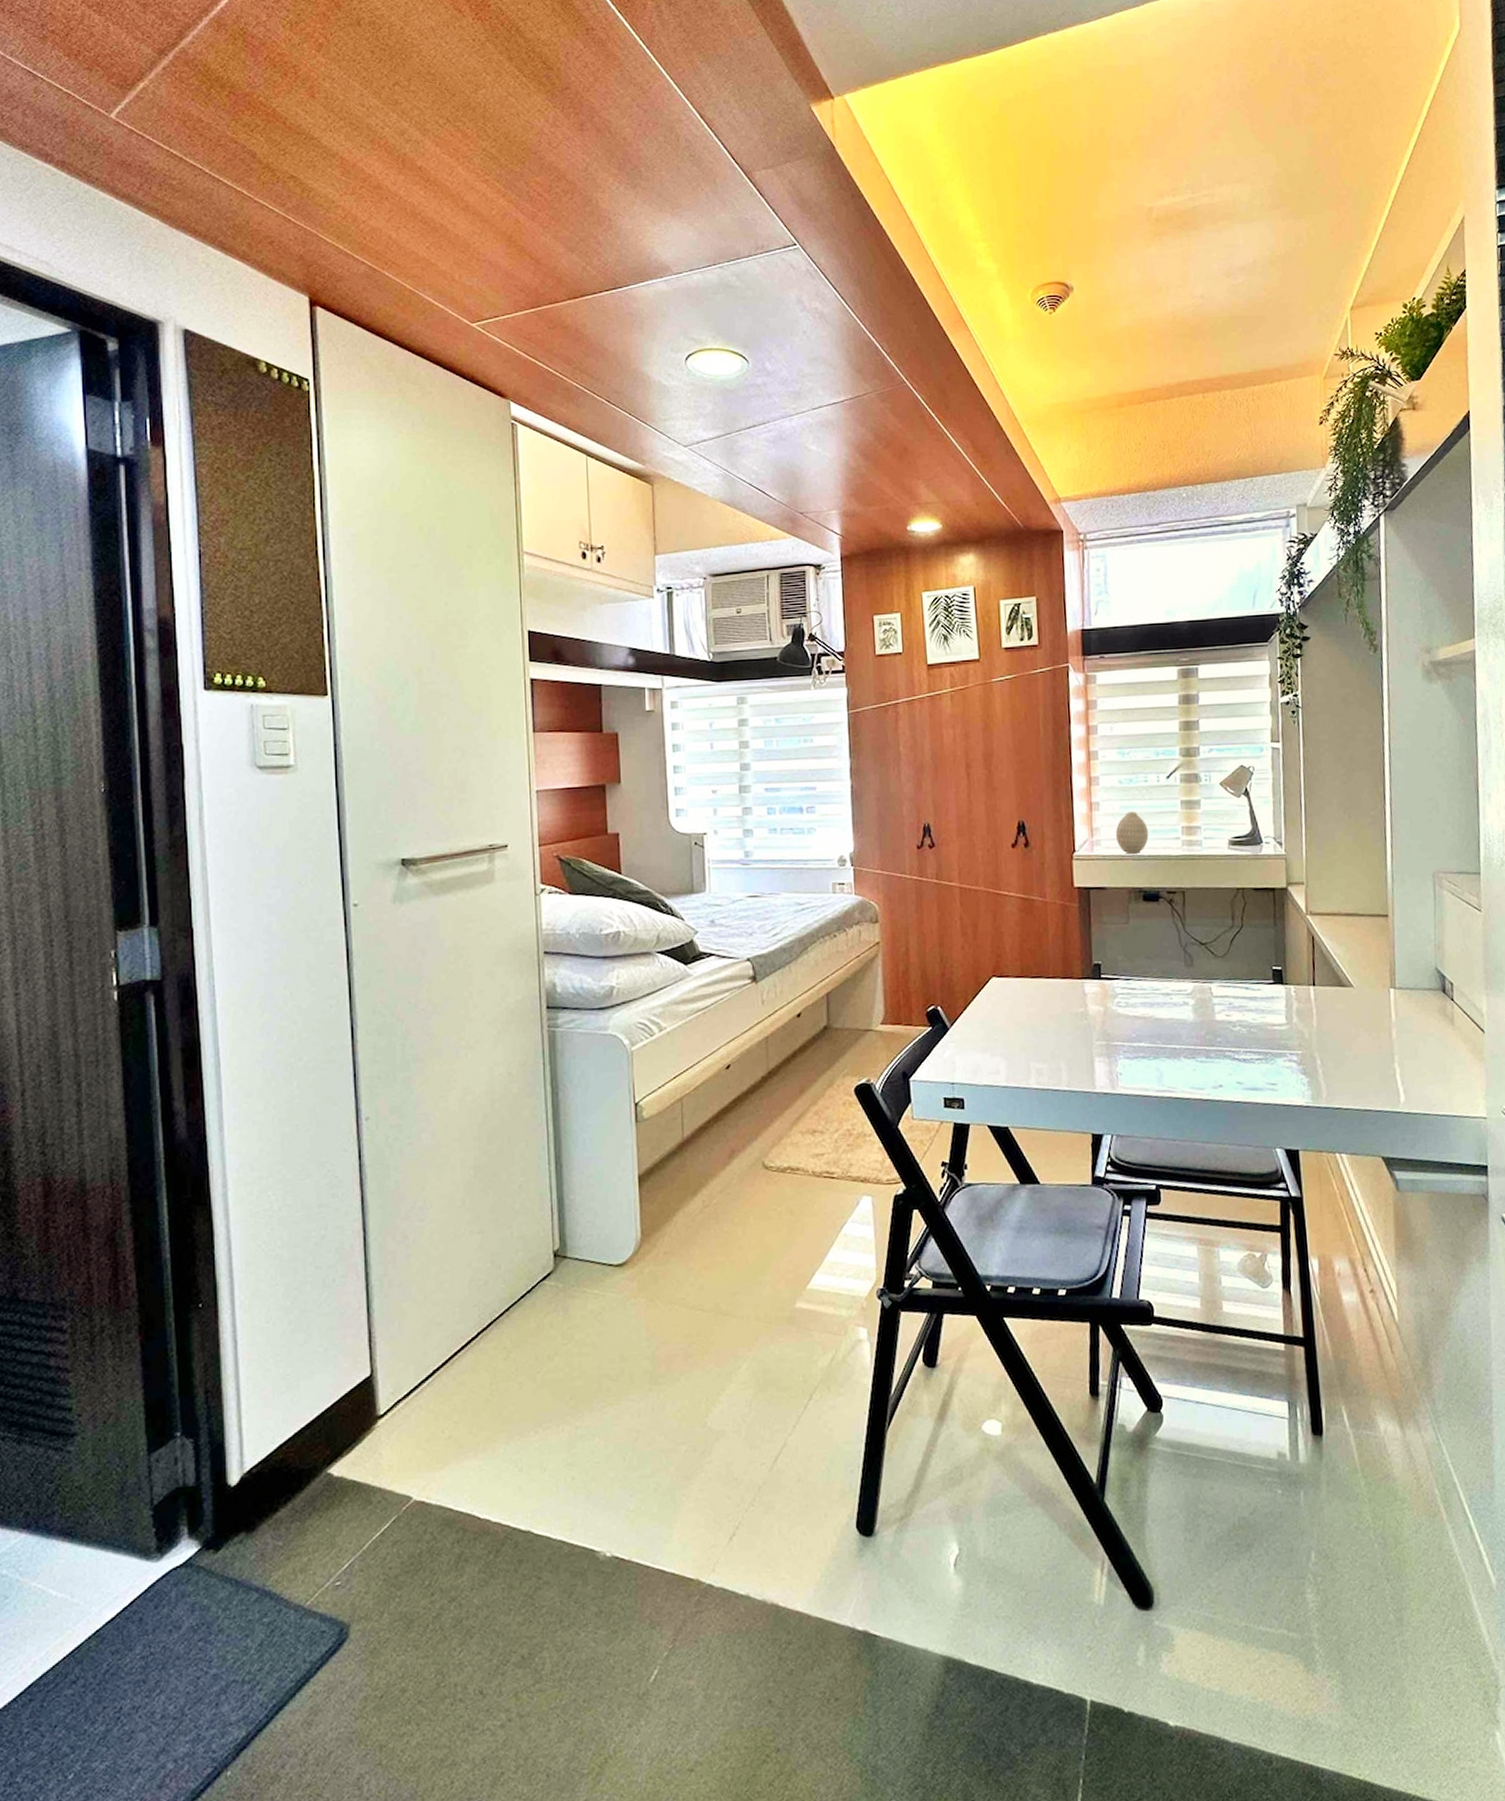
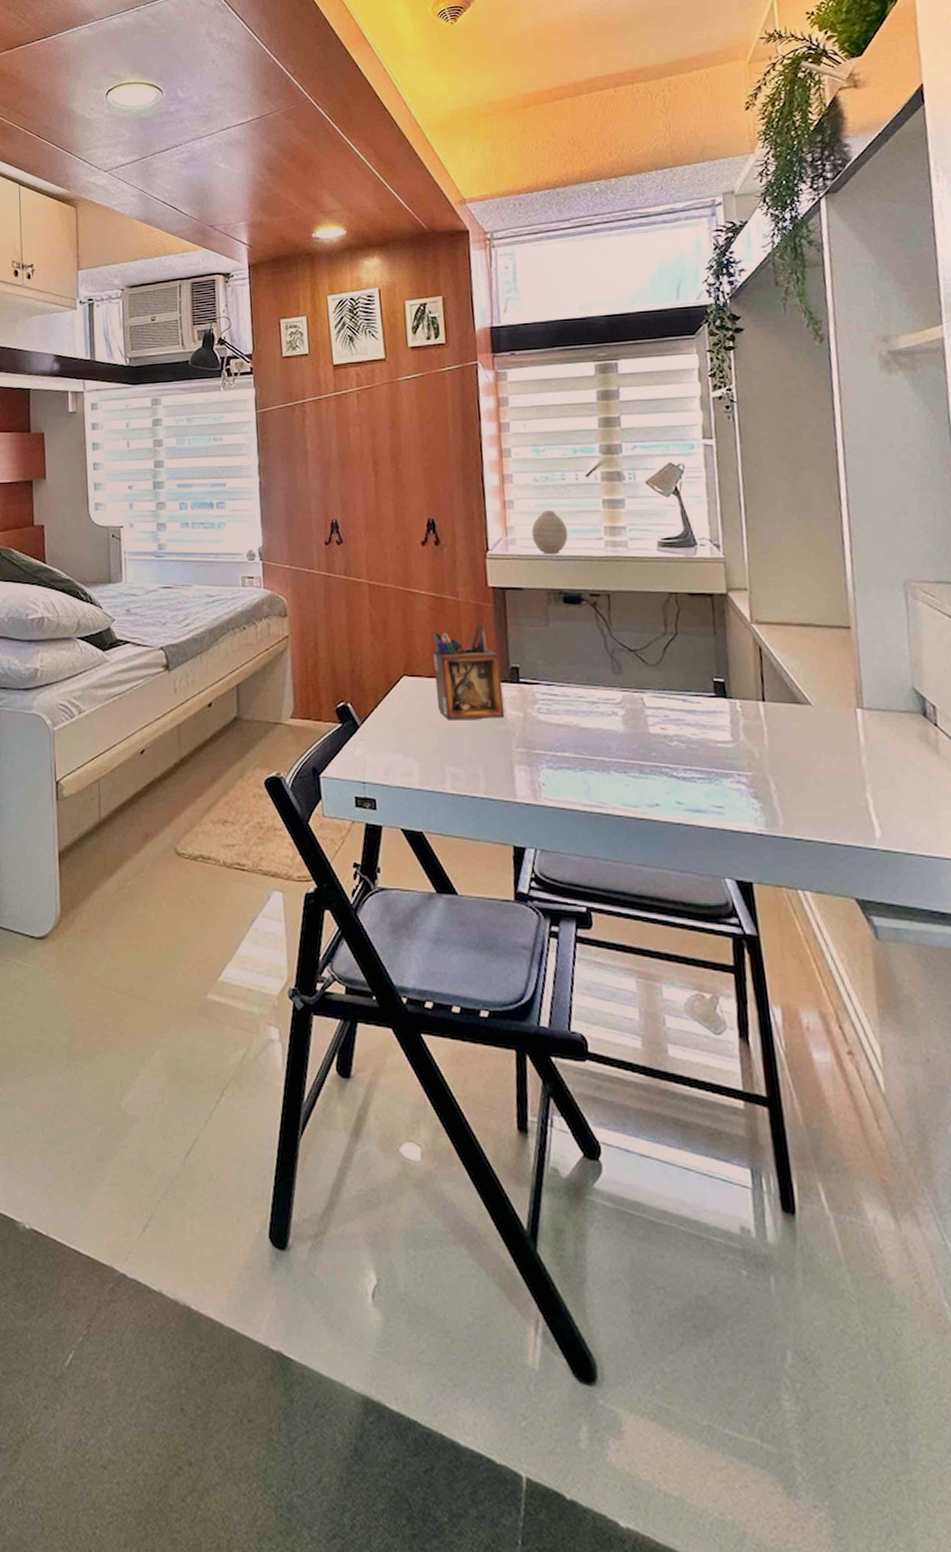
desk organizer: none [1020,925,1087,1018] -> present [433,625,505,720]

